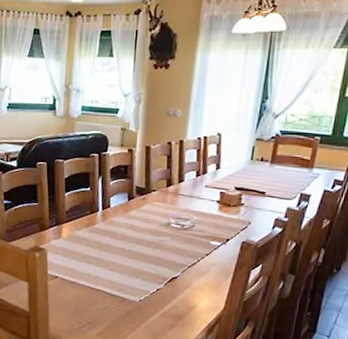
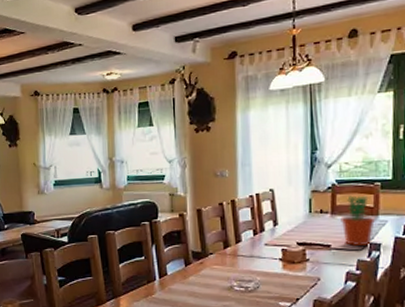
flower pot: none [278,147,310,196] -> present [340,195,376,247]

